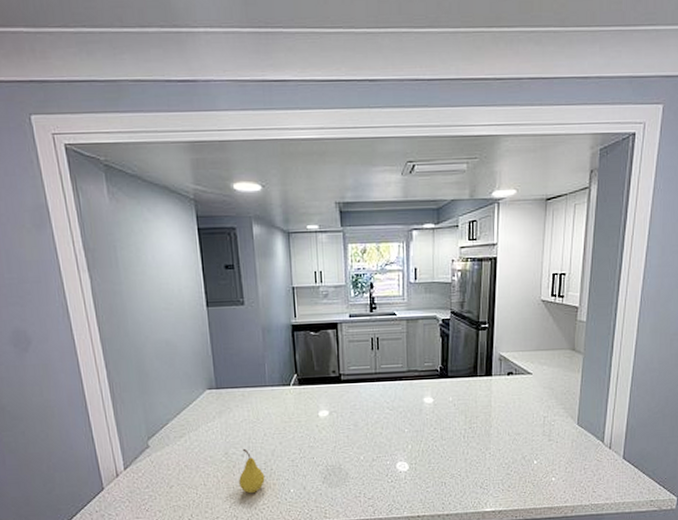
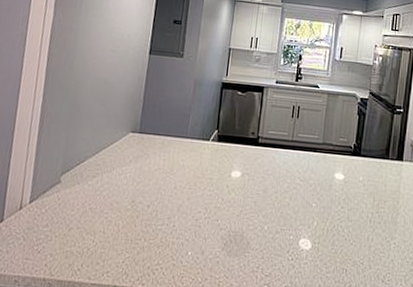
fruit: present [239,448,265,494] -> none [138,199,166,250]

